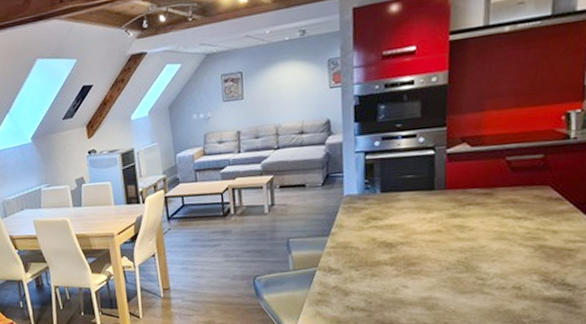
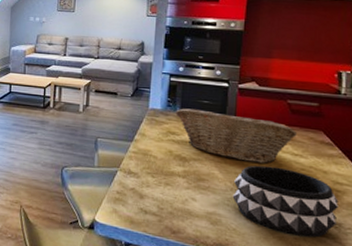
fruit basket: none [375,184,519,236] -> present [176,108,297,164]
decorative bowl: none [449,235,572,308] -> present [232,165,339,238]

